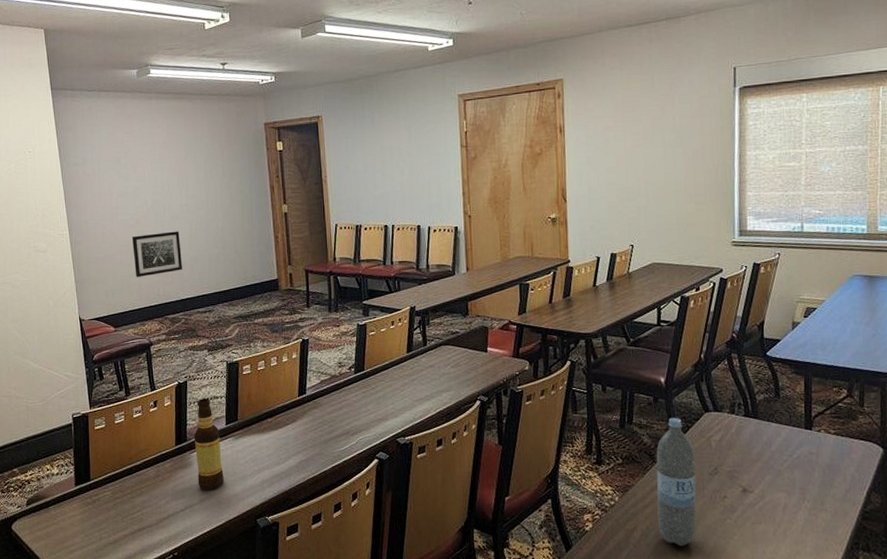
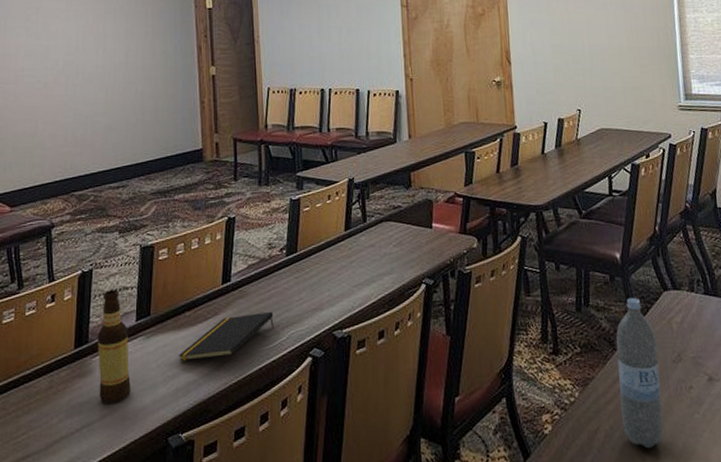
wall art: present [132,231,182,277] -> none [38,95,94,148]
notepad: none [263,420,345,459] -> present [178,311,274,362]

